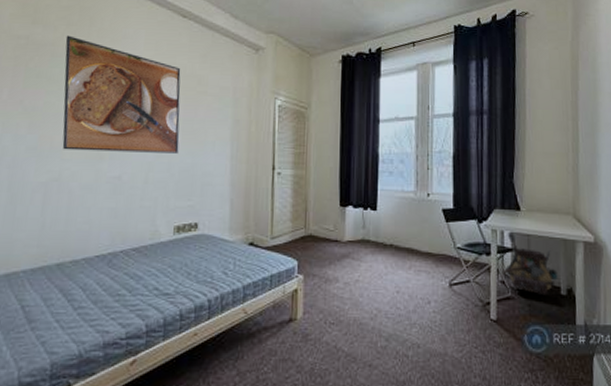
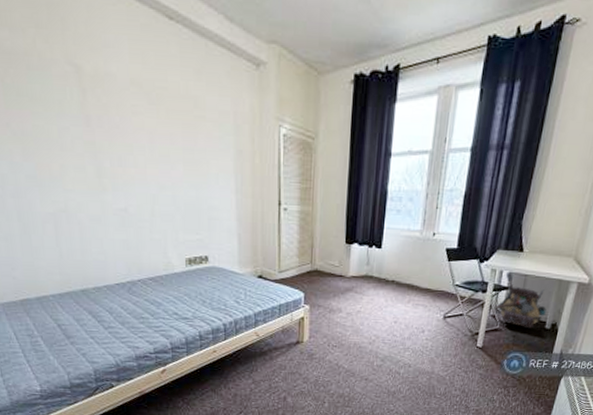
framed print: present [62,35,181,154] -> none [38,42,182,186]

